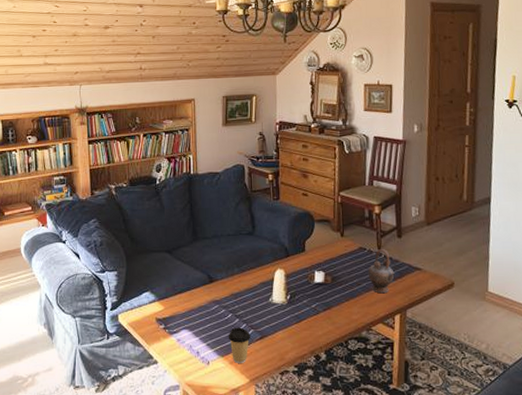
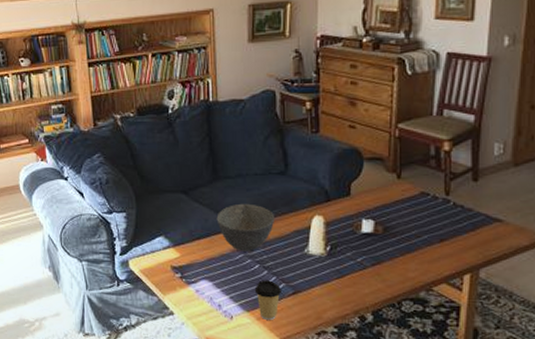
bowl: none [196,260,245,303] -> present [216,203,275,252]
teapot: present [368,248,396,294] -> none [430,194,468,249]

